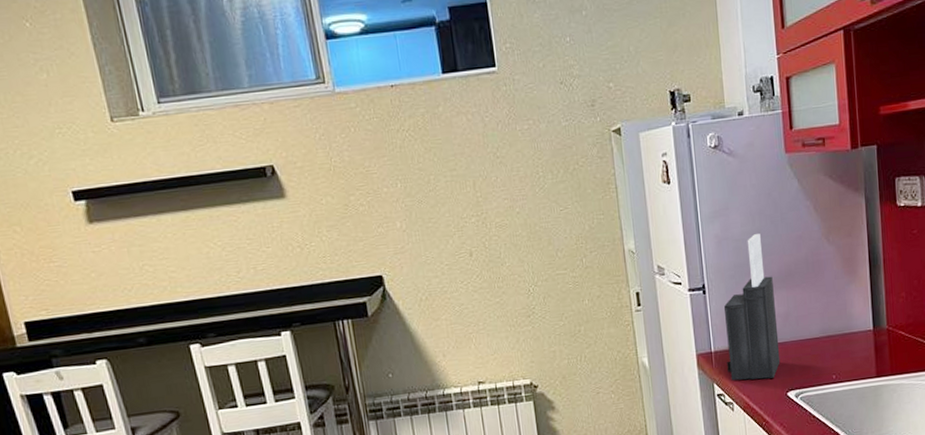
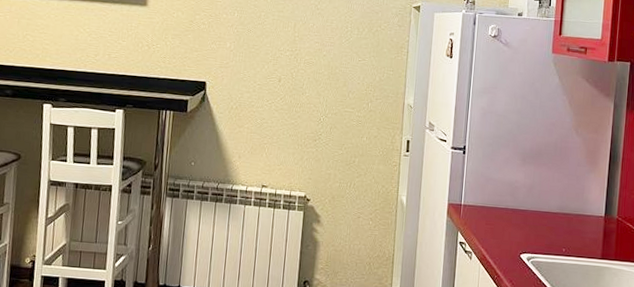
knife block: present [724,234,781,381] -> none [472,114,524,239]

